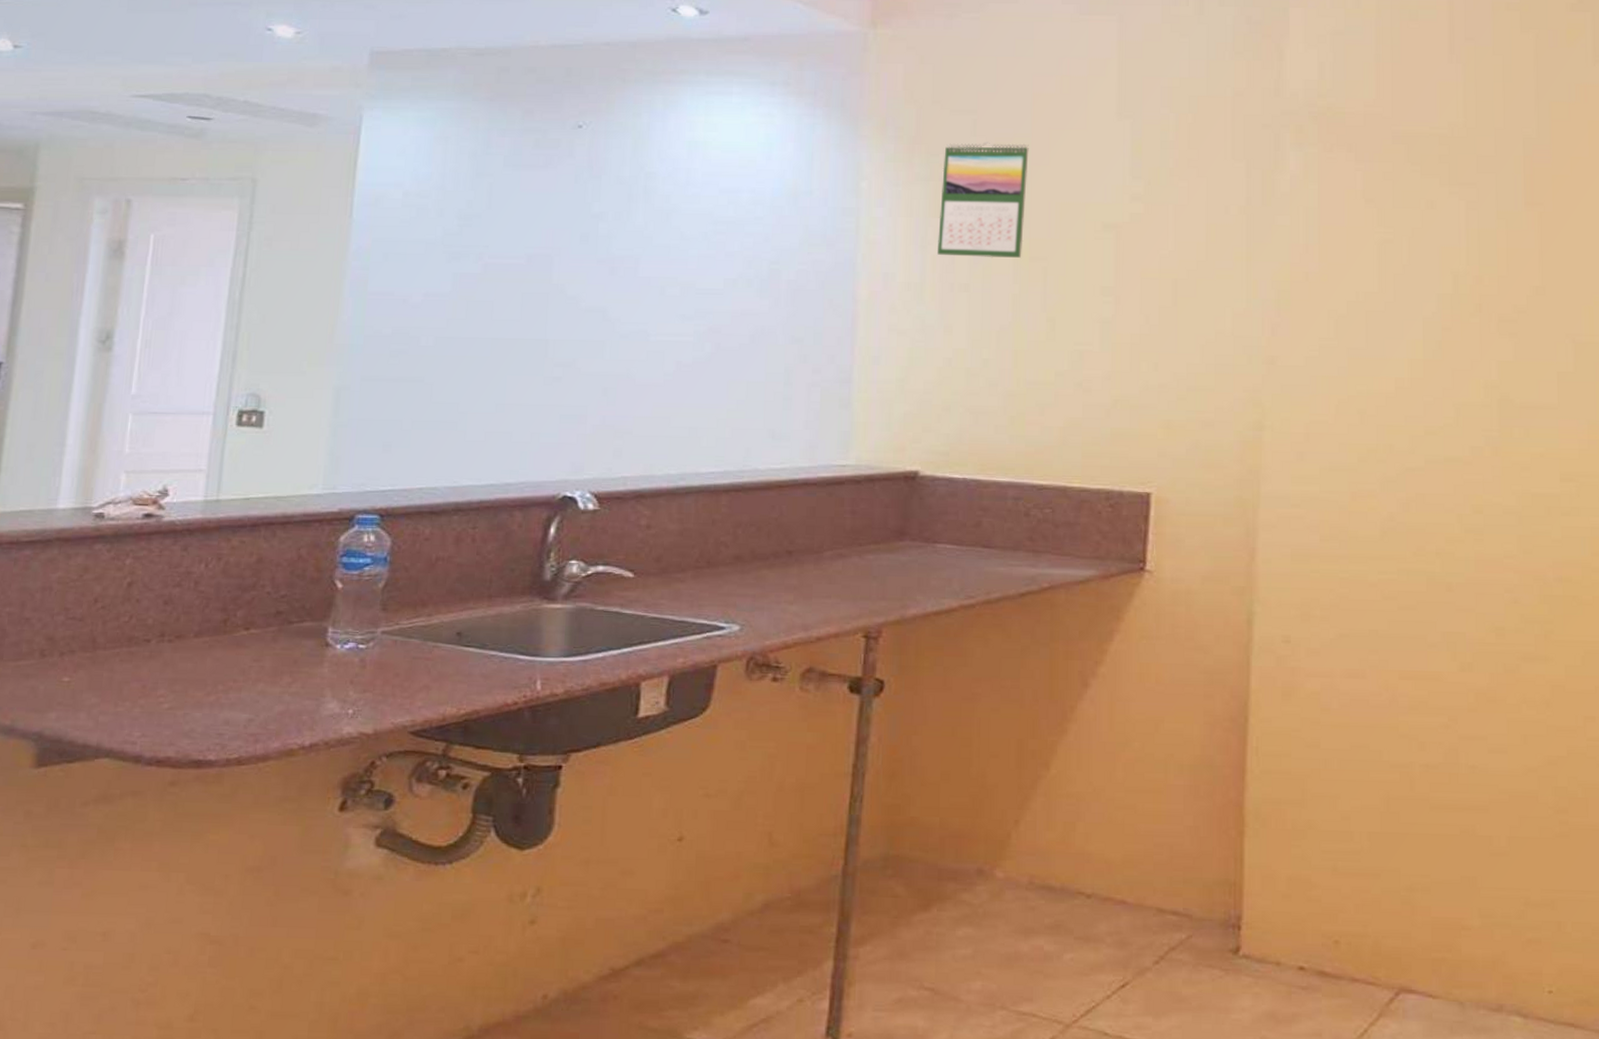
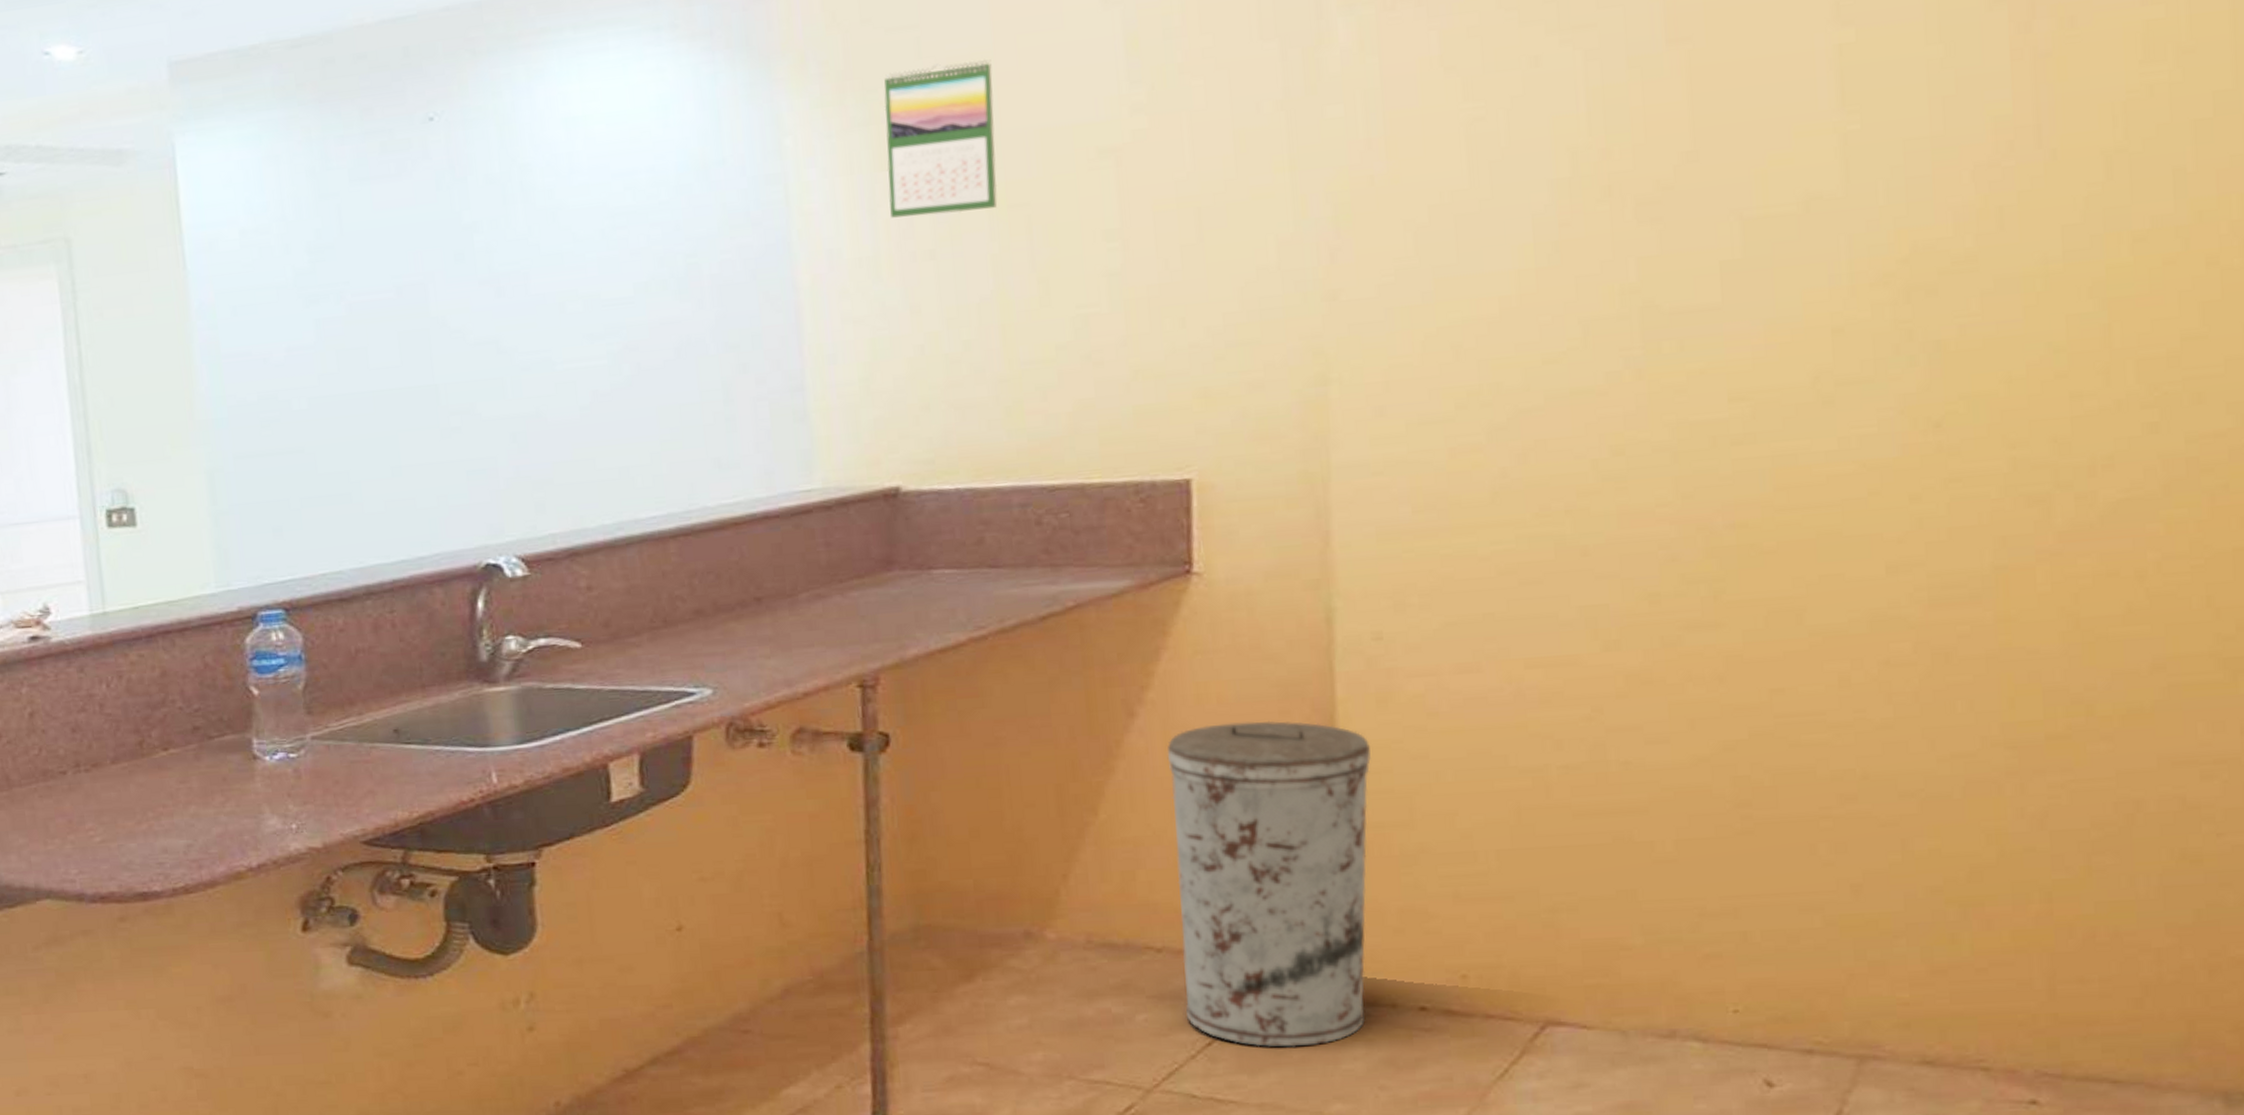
trash can: none [1107,700,1274,996] -> present [1167,720,1371,1049]

